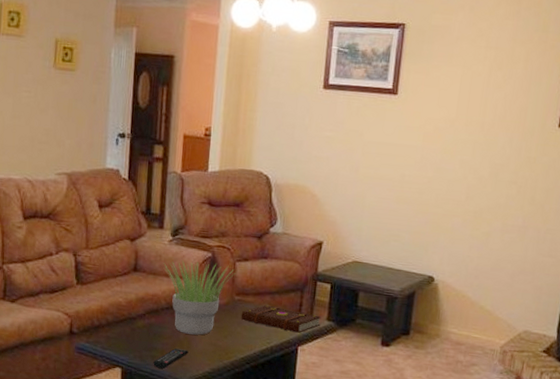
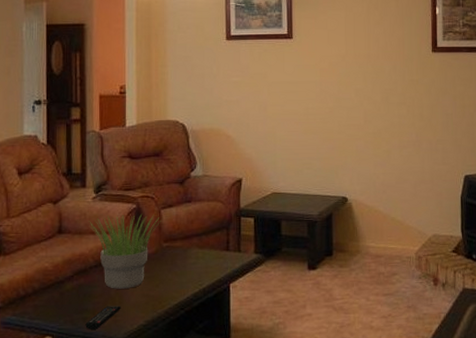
book: present [241,304,321,333] -> none [171,247,249,270]

